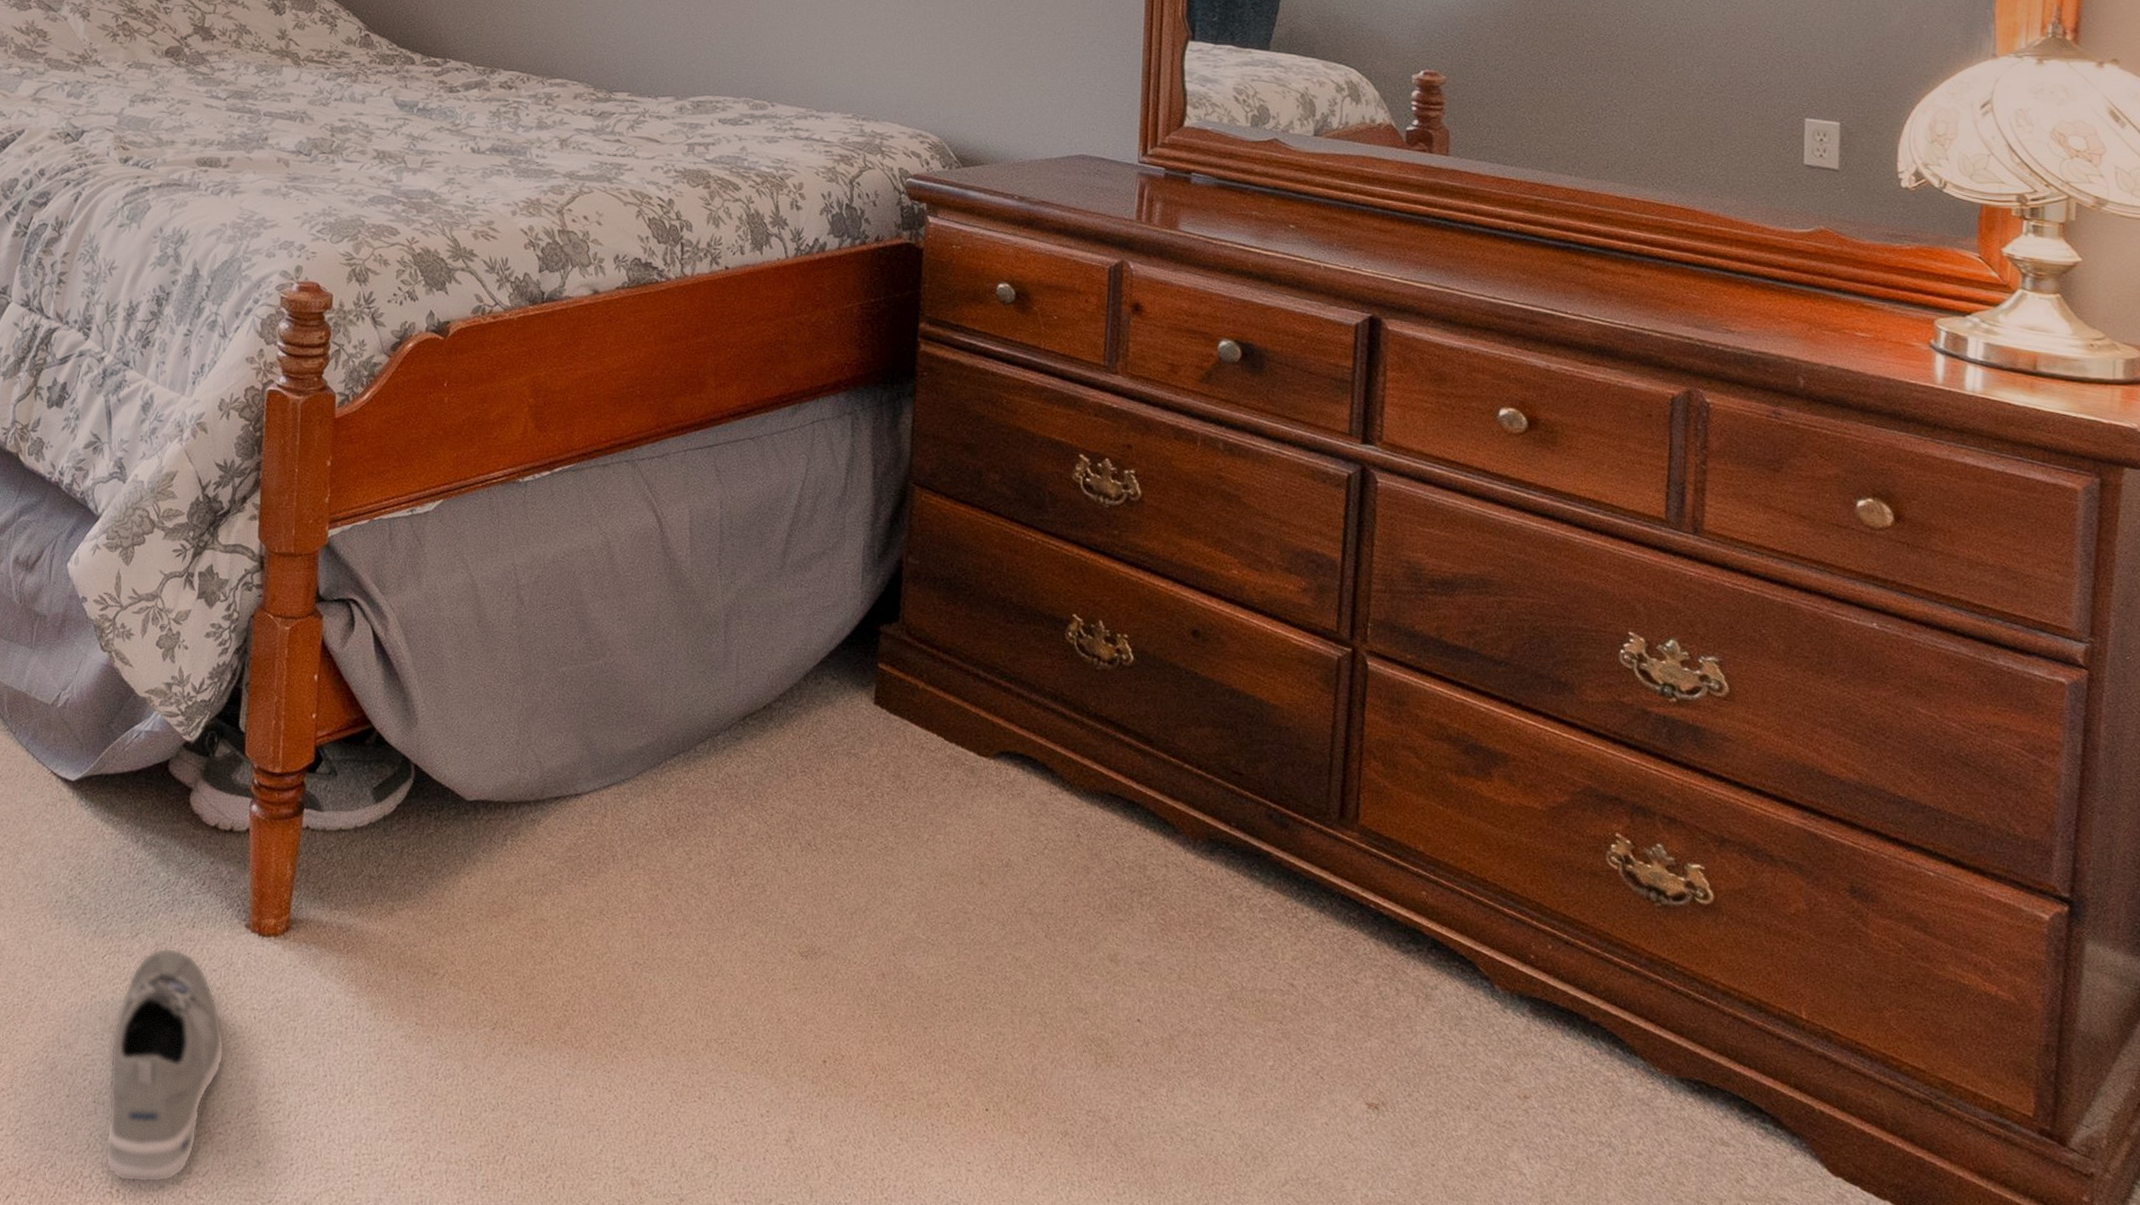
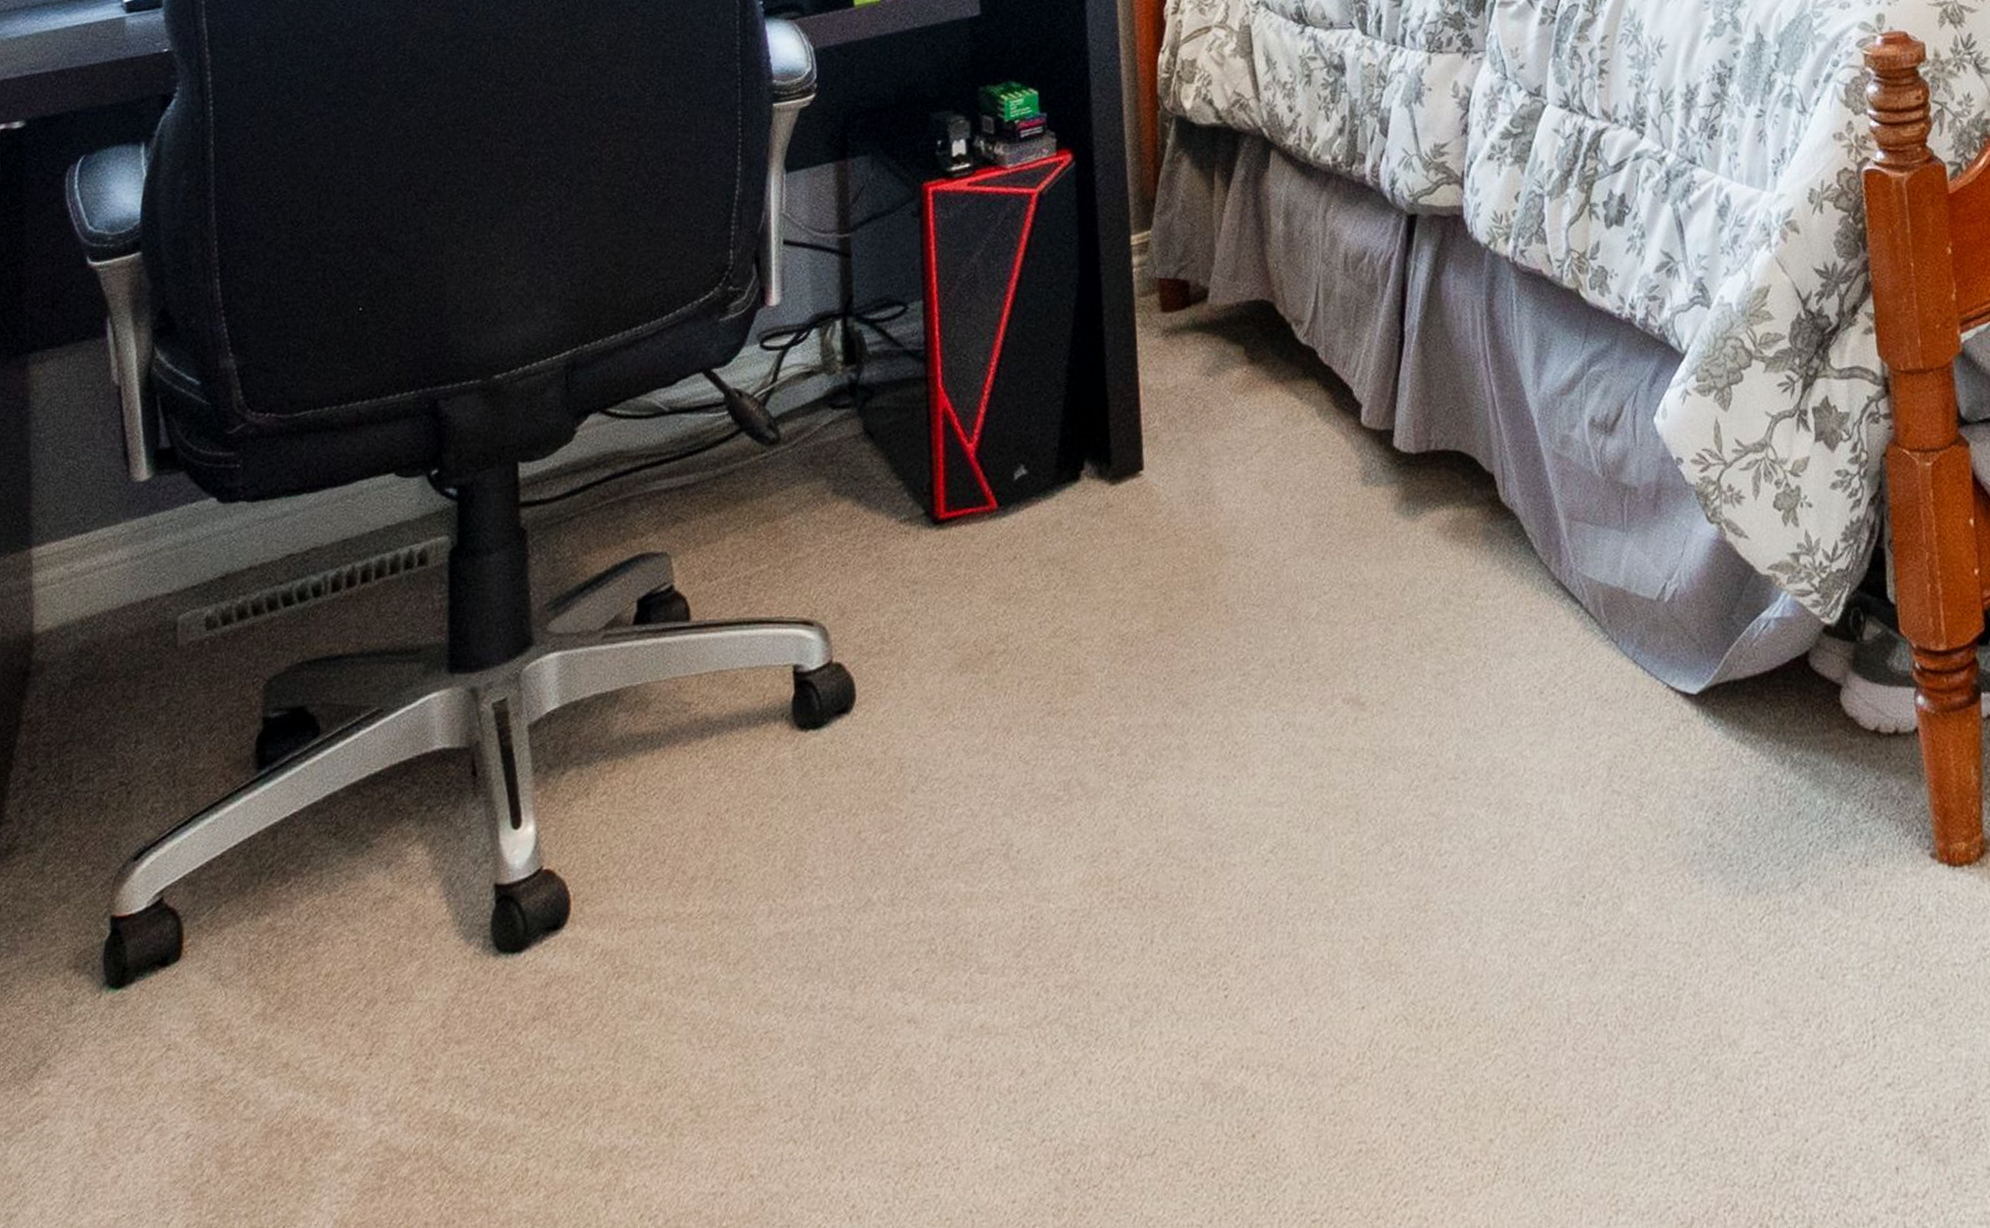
sneaker: present [104,948,225,1183] -> none [1785,897,1928,1217]

